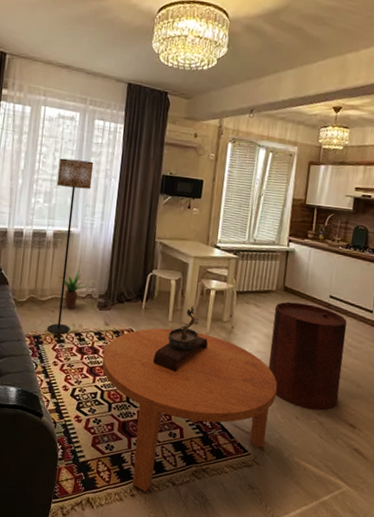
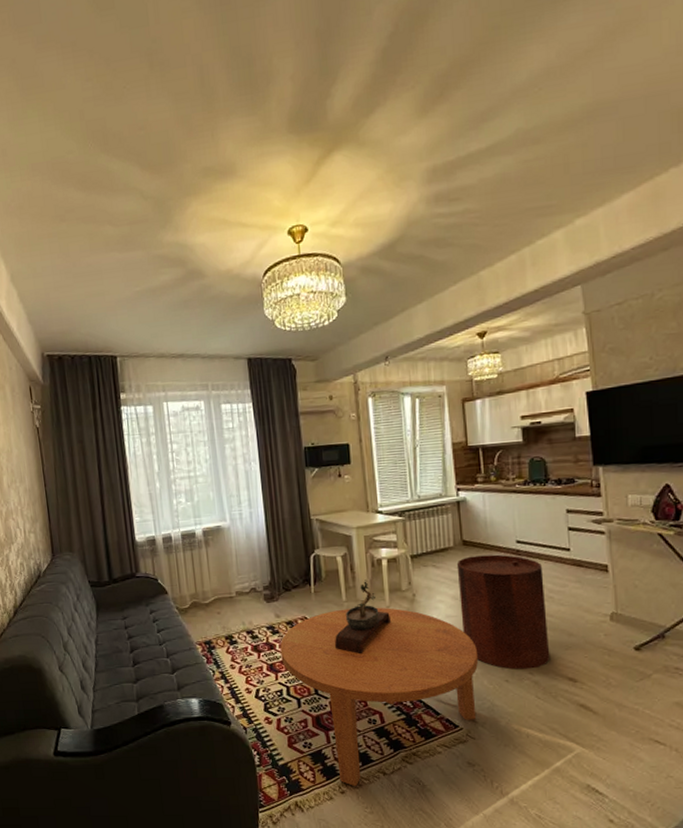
floor lamp: present [47,158,94,334] -> none [192,449,241,636]
potted plant: present [59,270,88,309] -> none [217,565,250,608]

